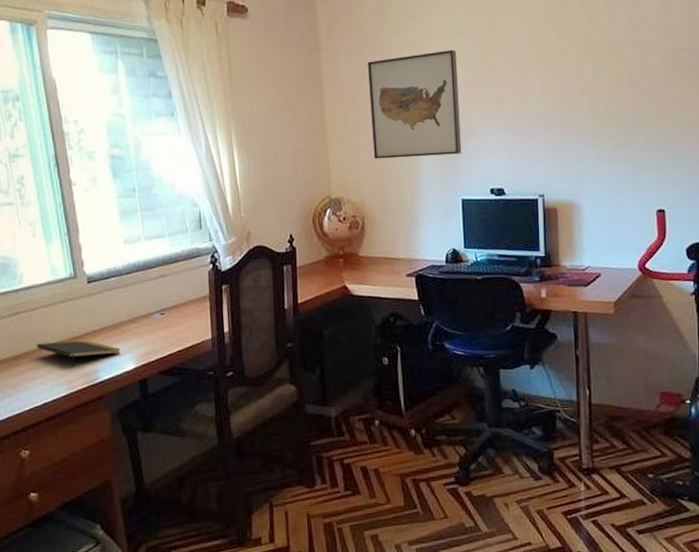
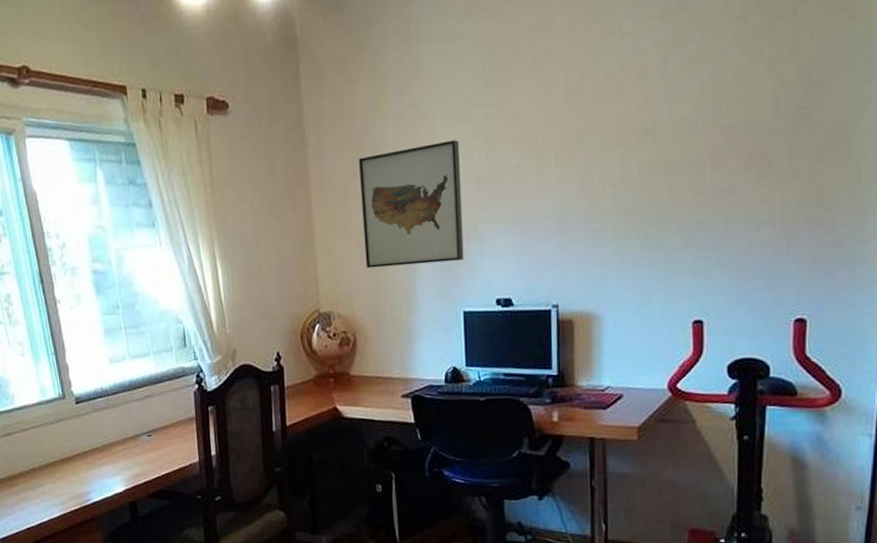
notepad: present [37,340,121,366] -> none [30,462,110,487]

